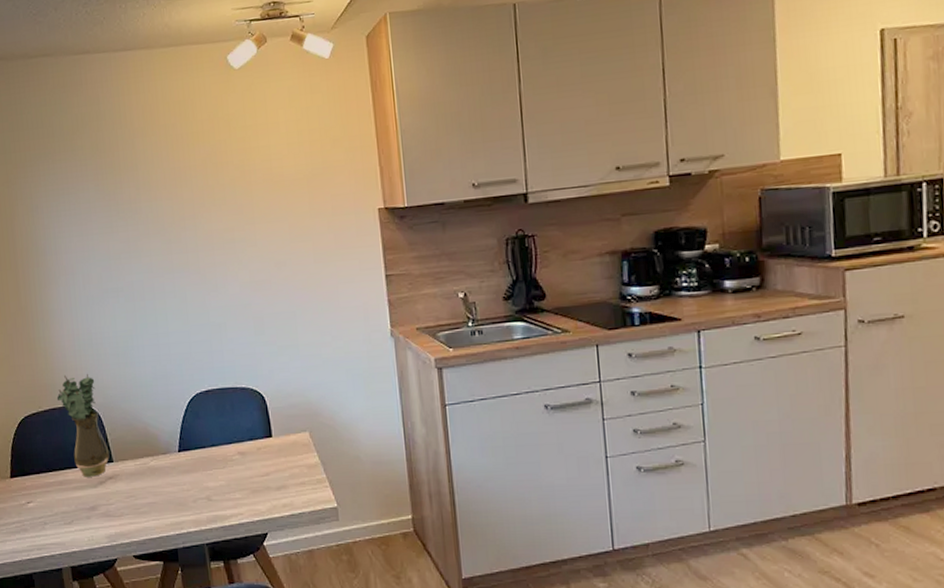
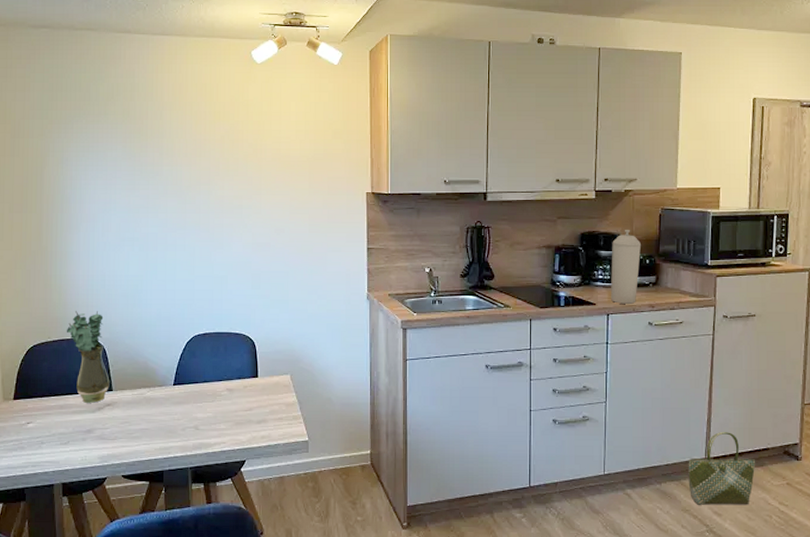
canister: none [697,221,738,317] -> present [611,230,642,305]
shopping bag: none [823,470,919,565] -> present [688,432,756,505]

